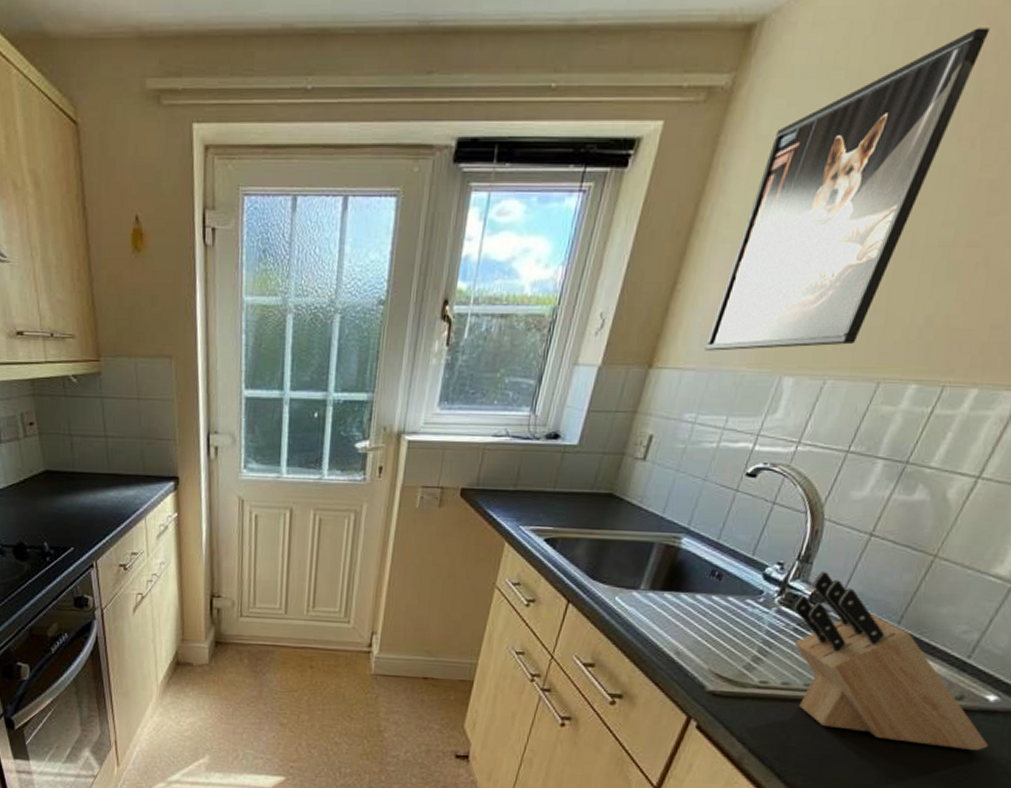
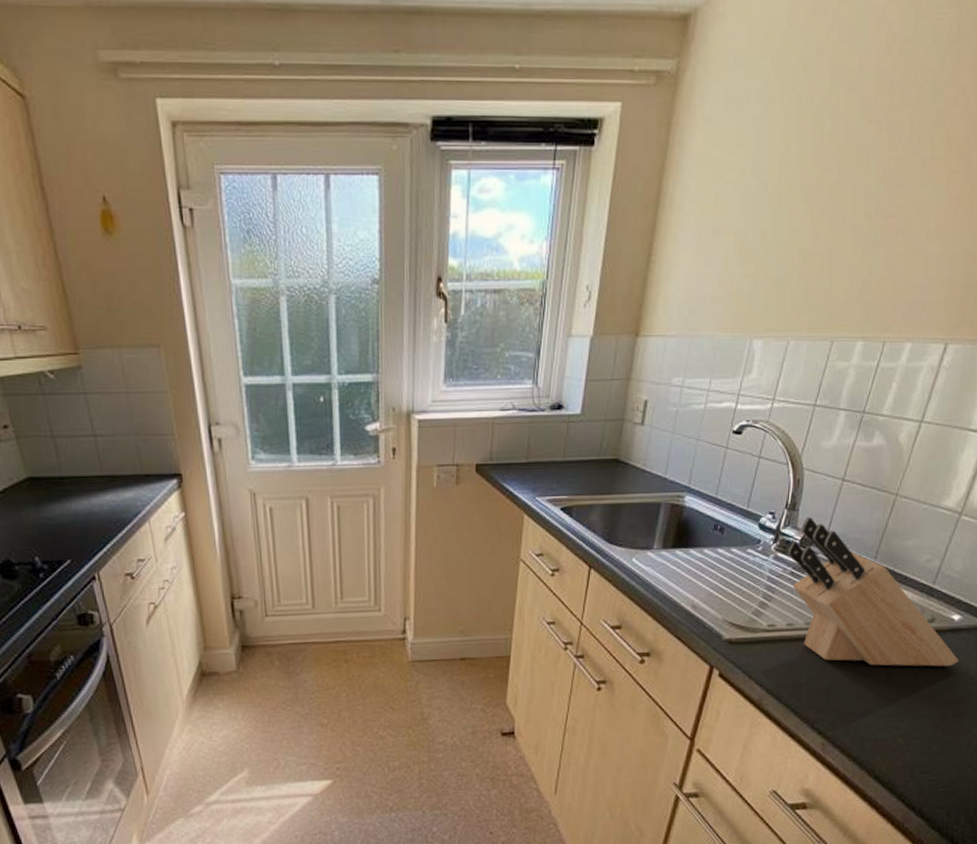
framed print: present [704,28,990,351] -> none [683,24,881,318]

